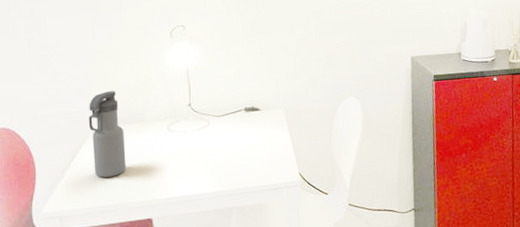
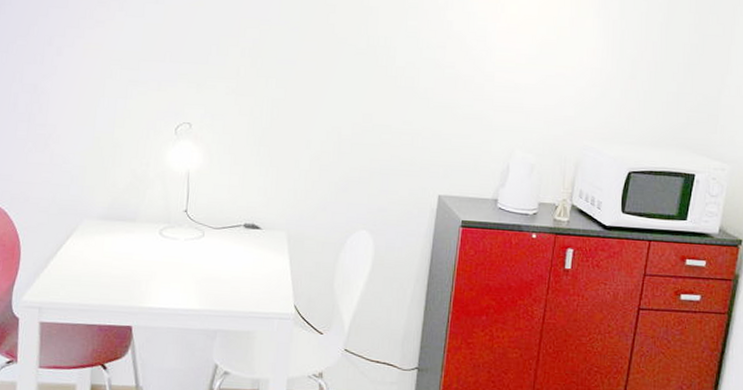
water bottle: present [88,91,126,178] -> none [79,183,114,275]

